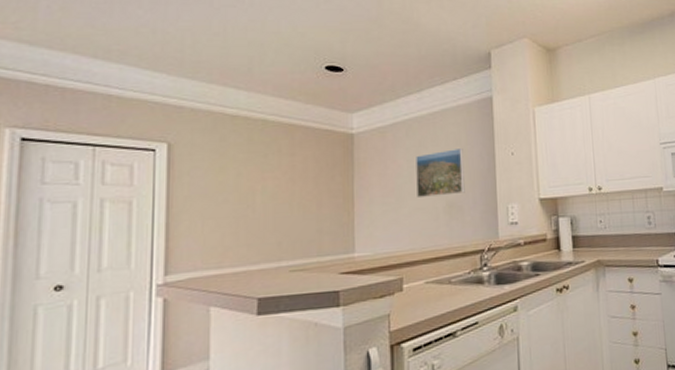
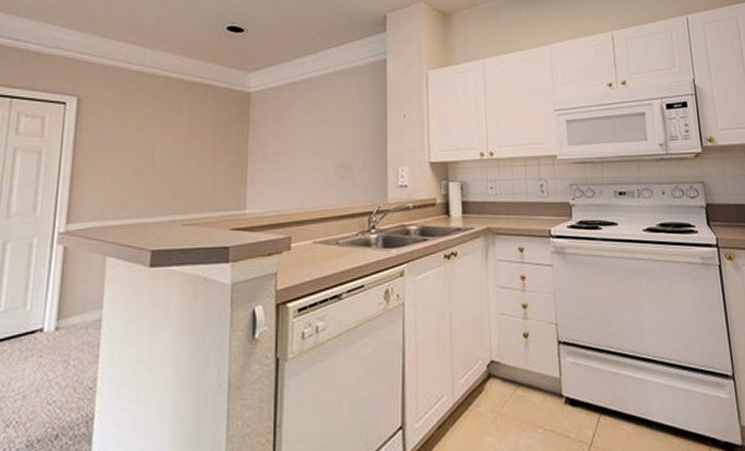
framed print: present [416,147,465,199] -> none [309,108,356,158]

